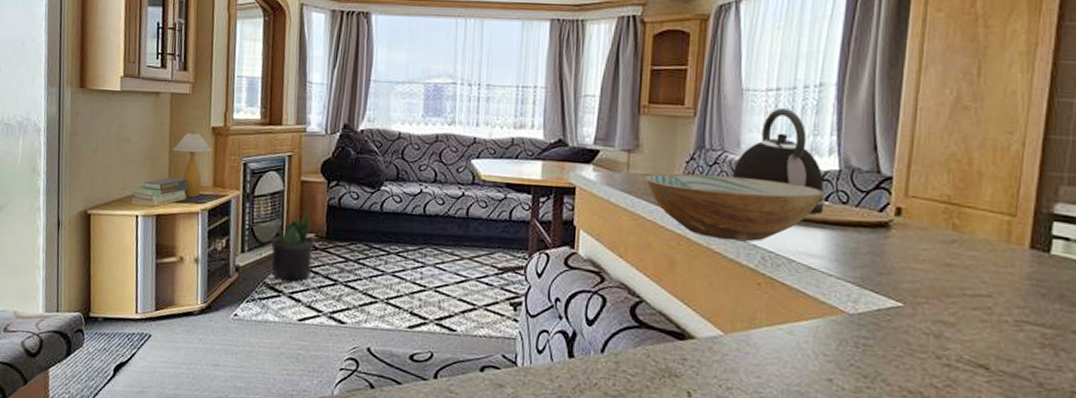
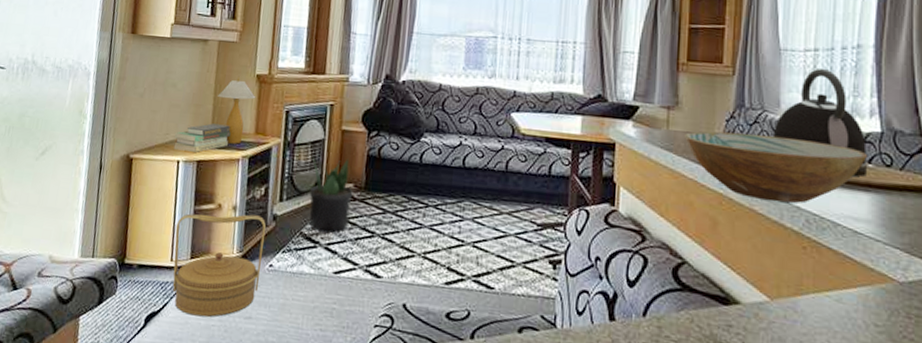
basket: none [138,266,229,366] -> present [173,213,266,317]

